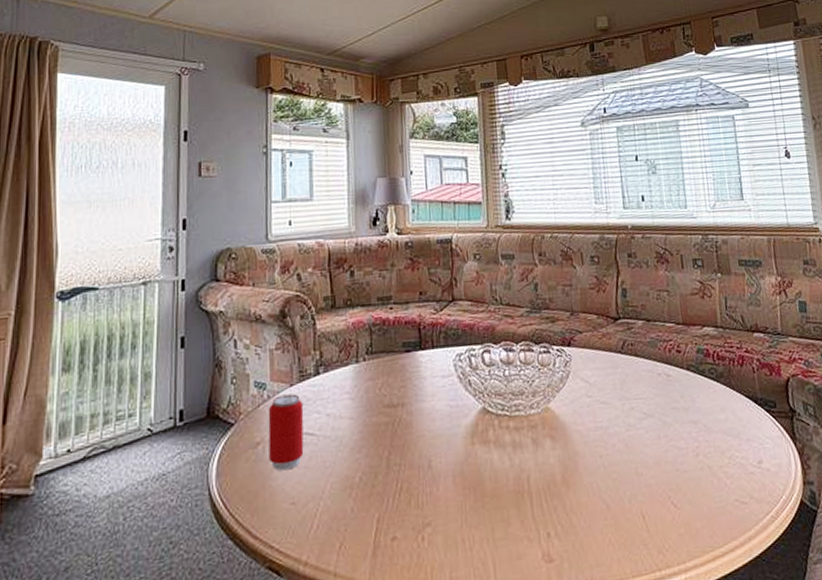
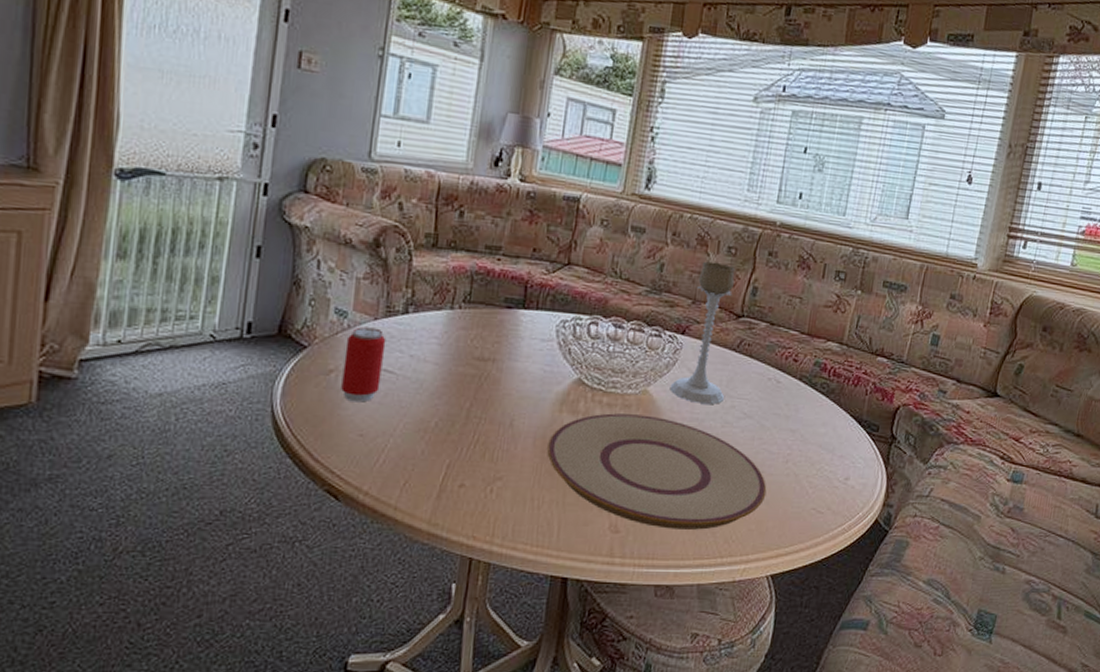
plate: none [467,432,687,549] -> present [547,413,767,530]
candle holder: none [568,272,622,412] -> present [670,261,736,404]

